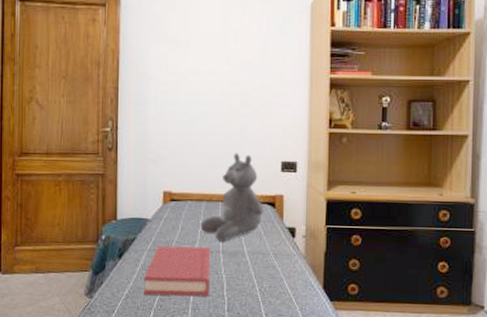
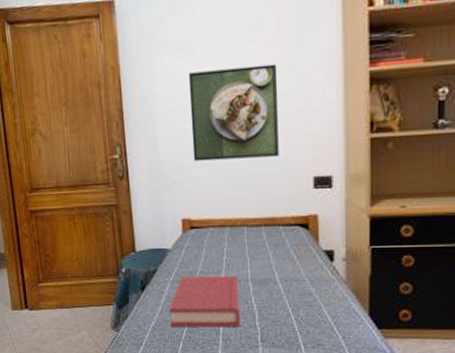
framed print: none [178,62,256,141] -> present [188,64,279,161]
teddy bear: present [201,153,264,243] -> none [226,171,296,270]

